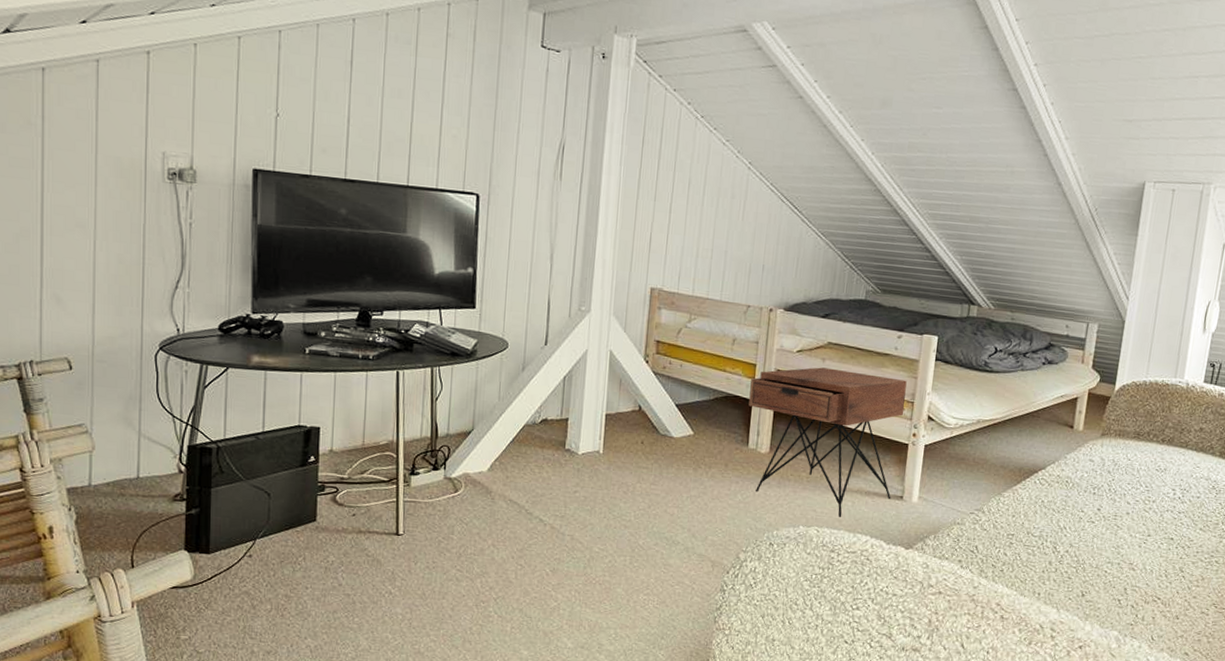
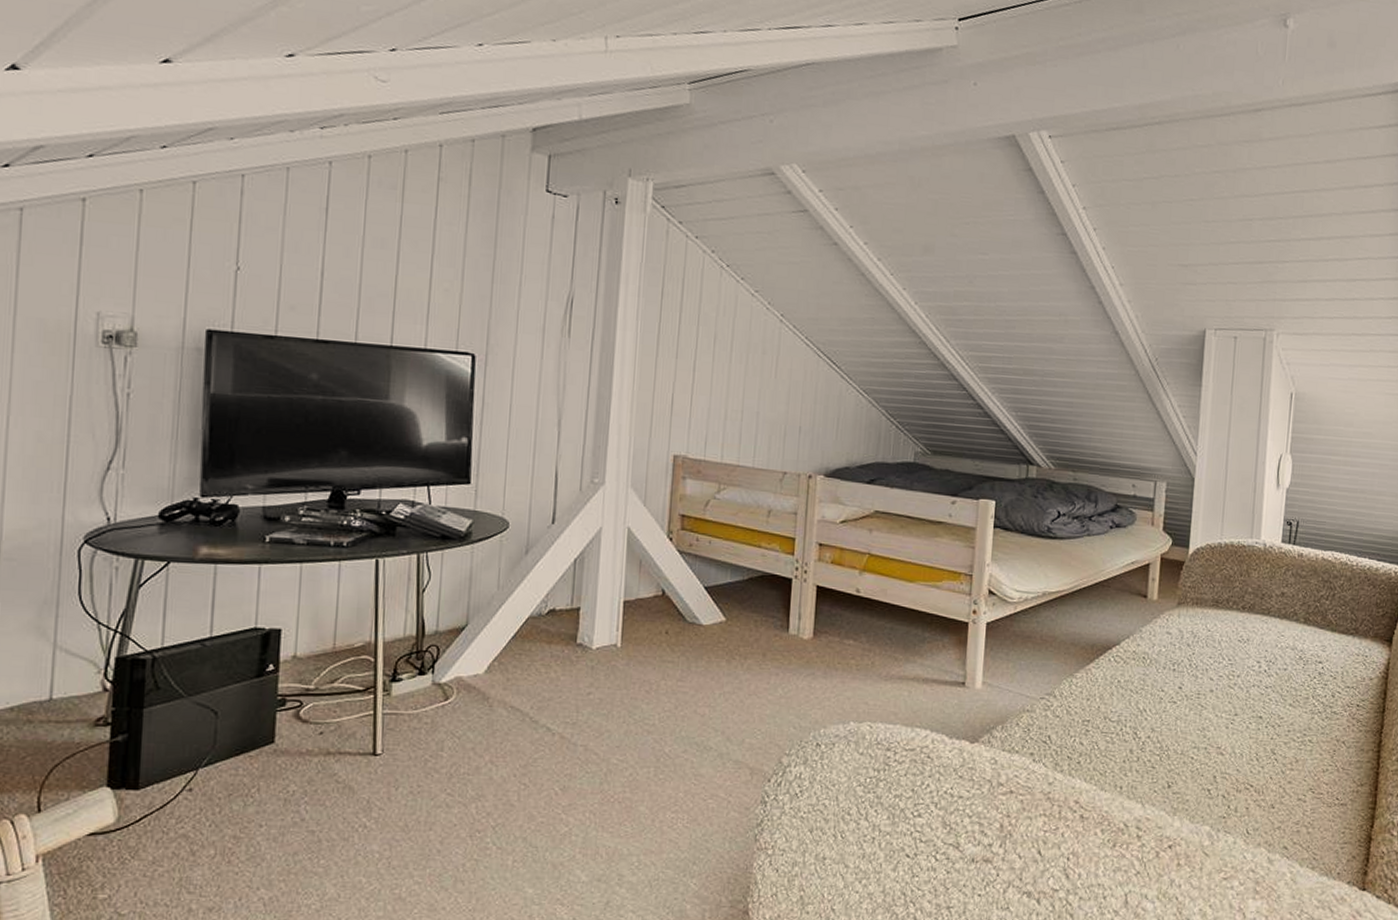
nightstand: present [748,367,907,517] -> none [788,539,964,710]

